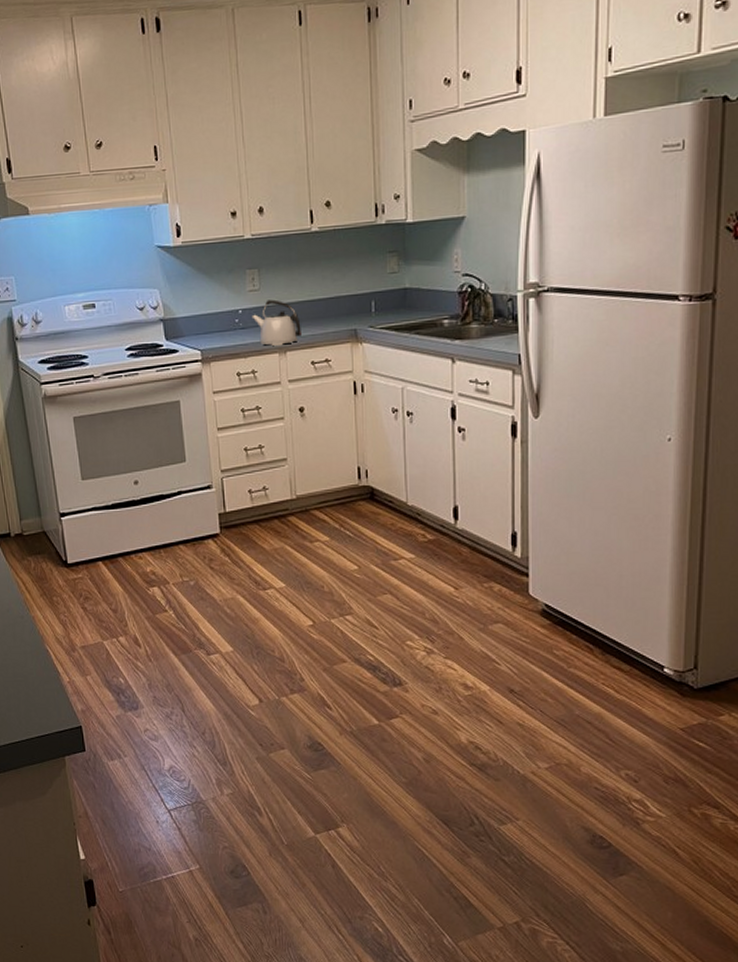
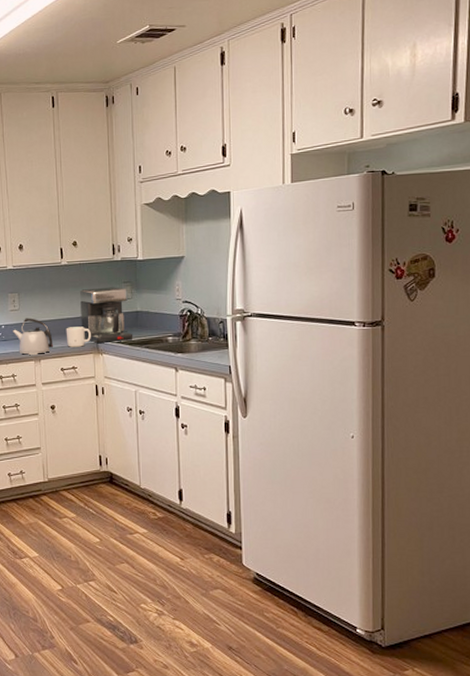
mug: none [317,309,348,335] -> present [66,326,91,347]
coffee maker: none [335,258,400,329] -> present [80,287,133,343]

